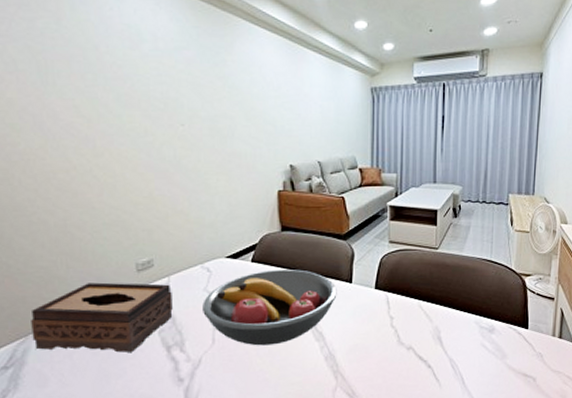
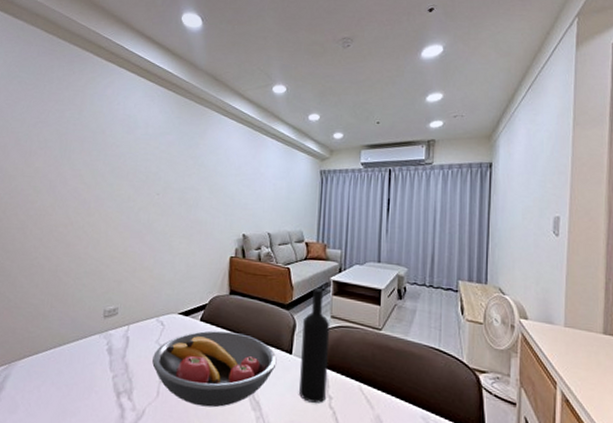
tissue box: present [31,282,173,353] -> none [13,322,129,393]
wine bottle: none [362,215,389,325] -> present [299,288,330,403]

